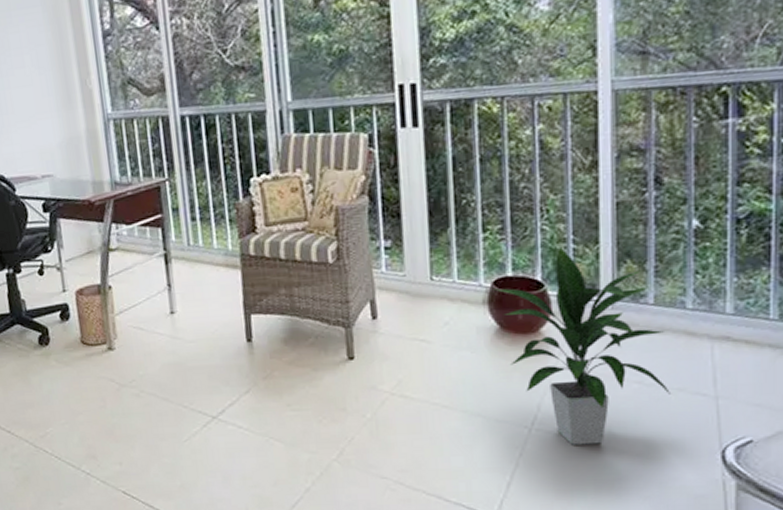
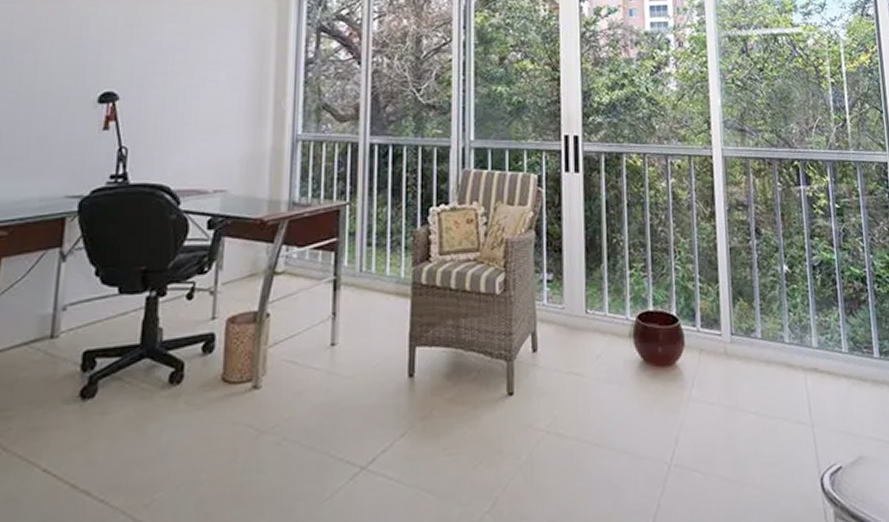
indoor plant: present [494,246,670,445] -> none [639,284,779,480]

